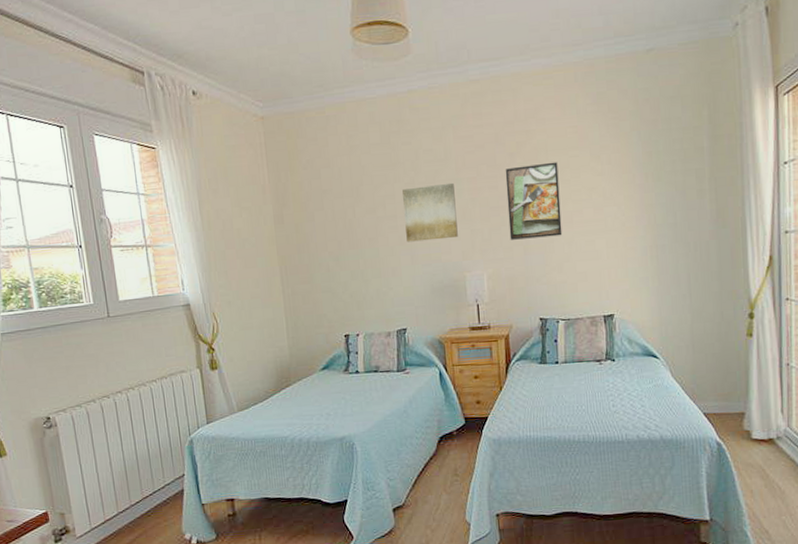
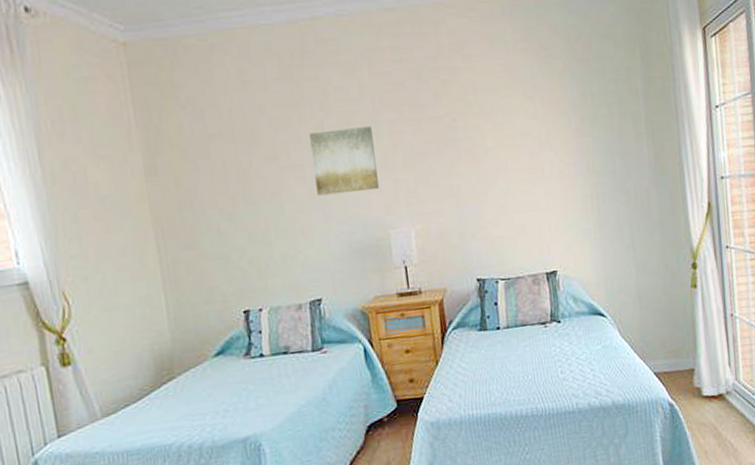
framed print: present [505,162,562,240] -> none [429,103,497,191]

